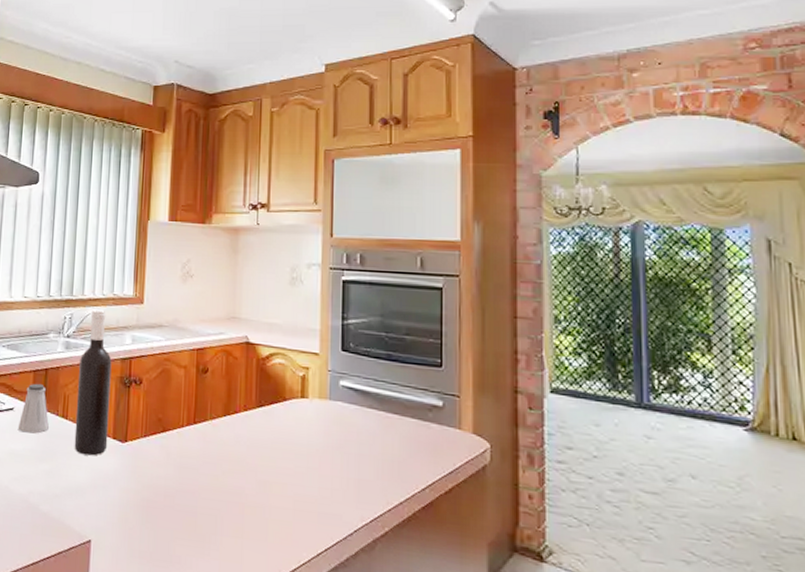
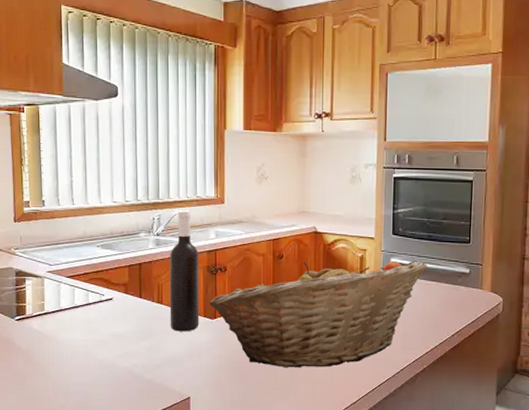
saltshaker: present [17,383,50,434] -> none [118,276,147,318]
fruit basket: none [120,379,387,518] -> present [209,261,428,368]

